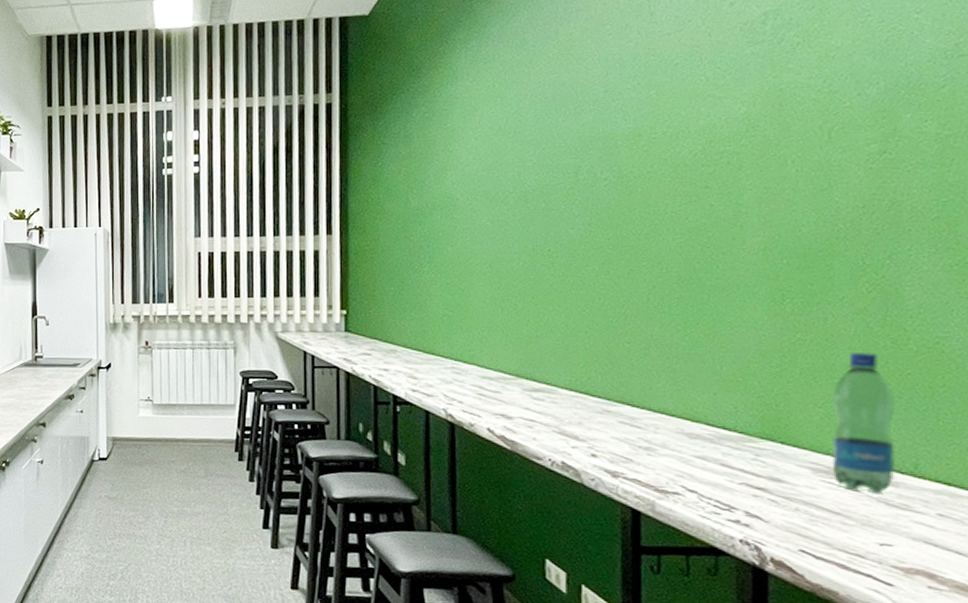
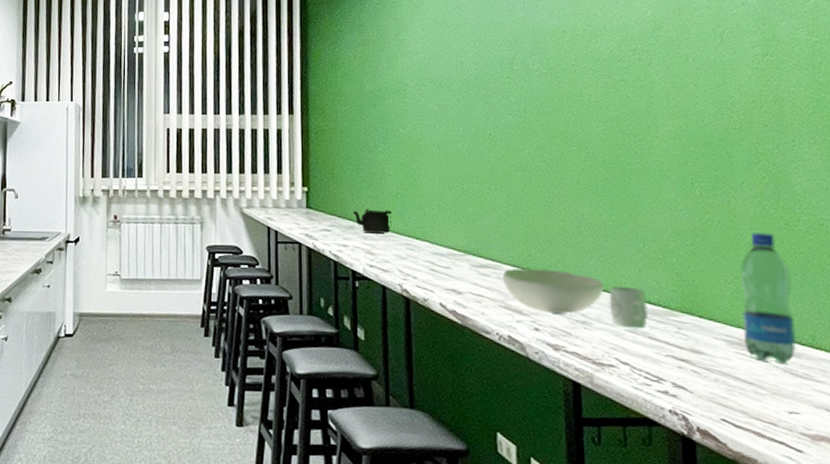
teapot: none [394,332,437,358] -> present [352,209,391,234]
bowl: none [557,392,674,440] -> present [502,268,605,314]
mug: none [678,411,721,457] -> present [610,286,648,330]

